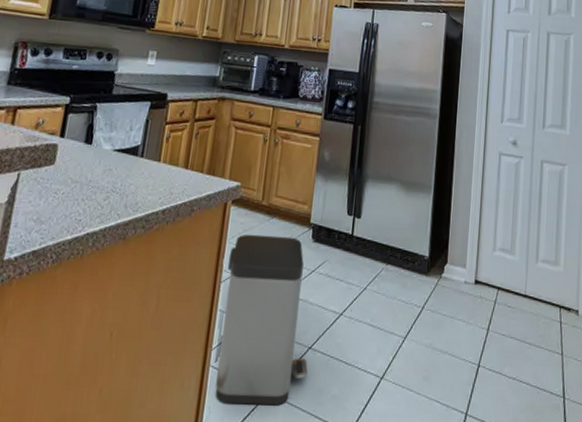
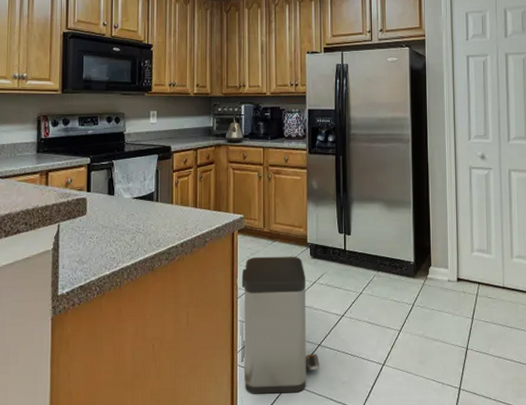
kettle: none [231,64,253,99] -> present [225,113,244,143]

